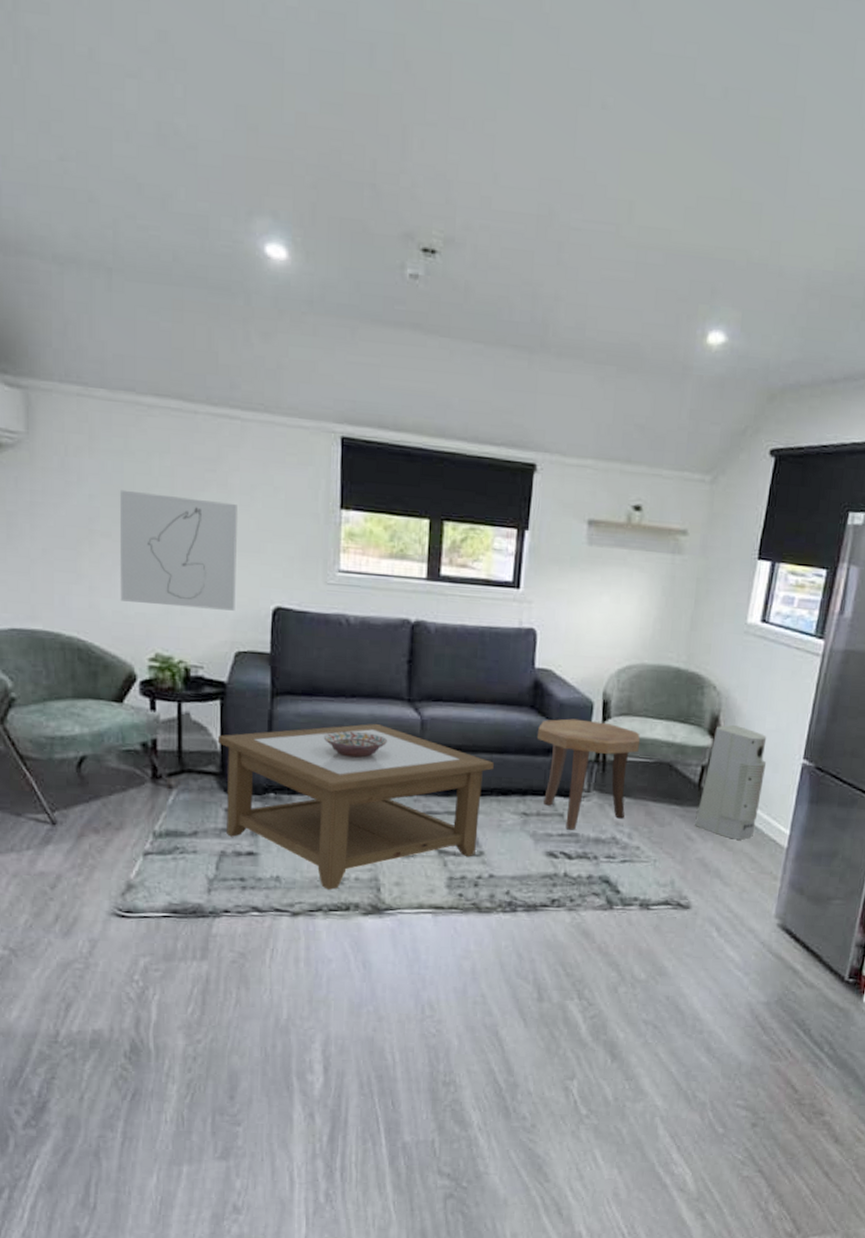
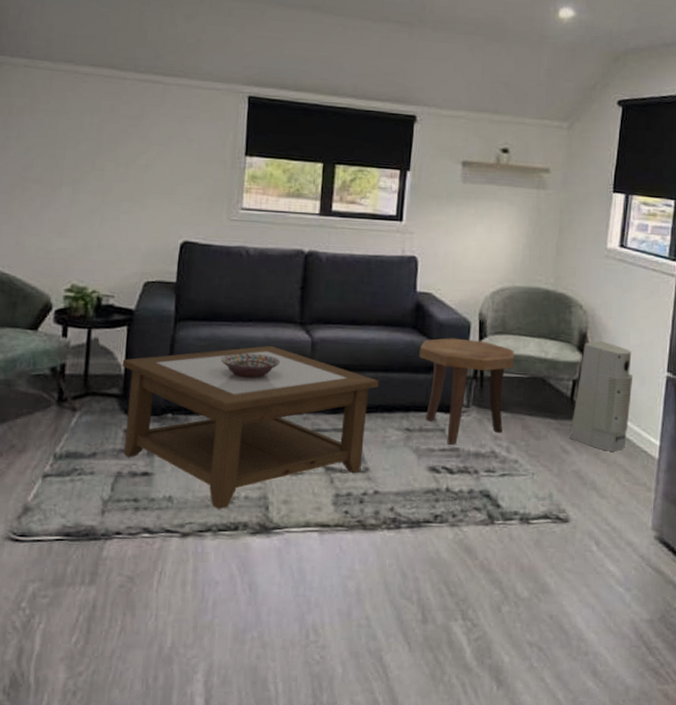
wall art: present [119,489,237,611] -> none [44,143,155,245]

